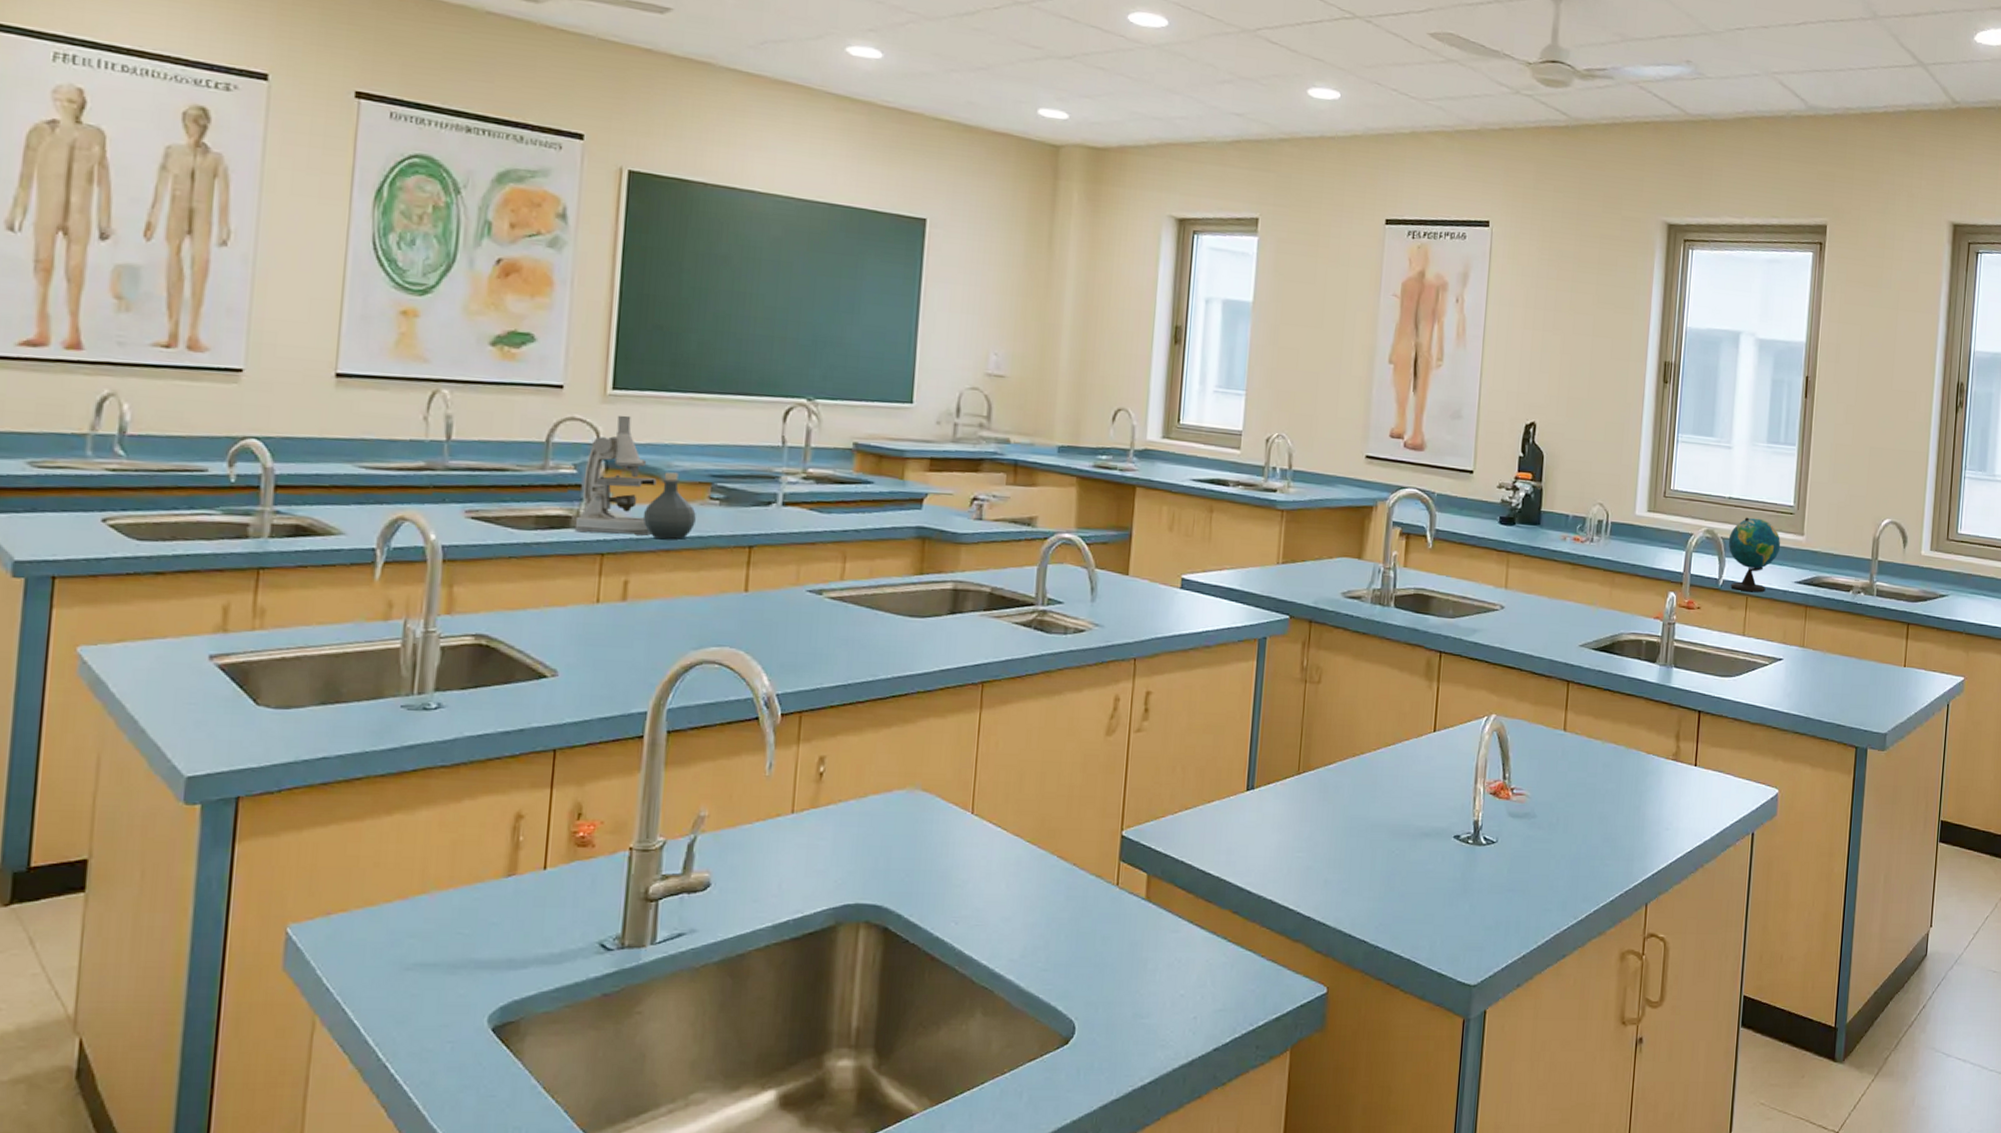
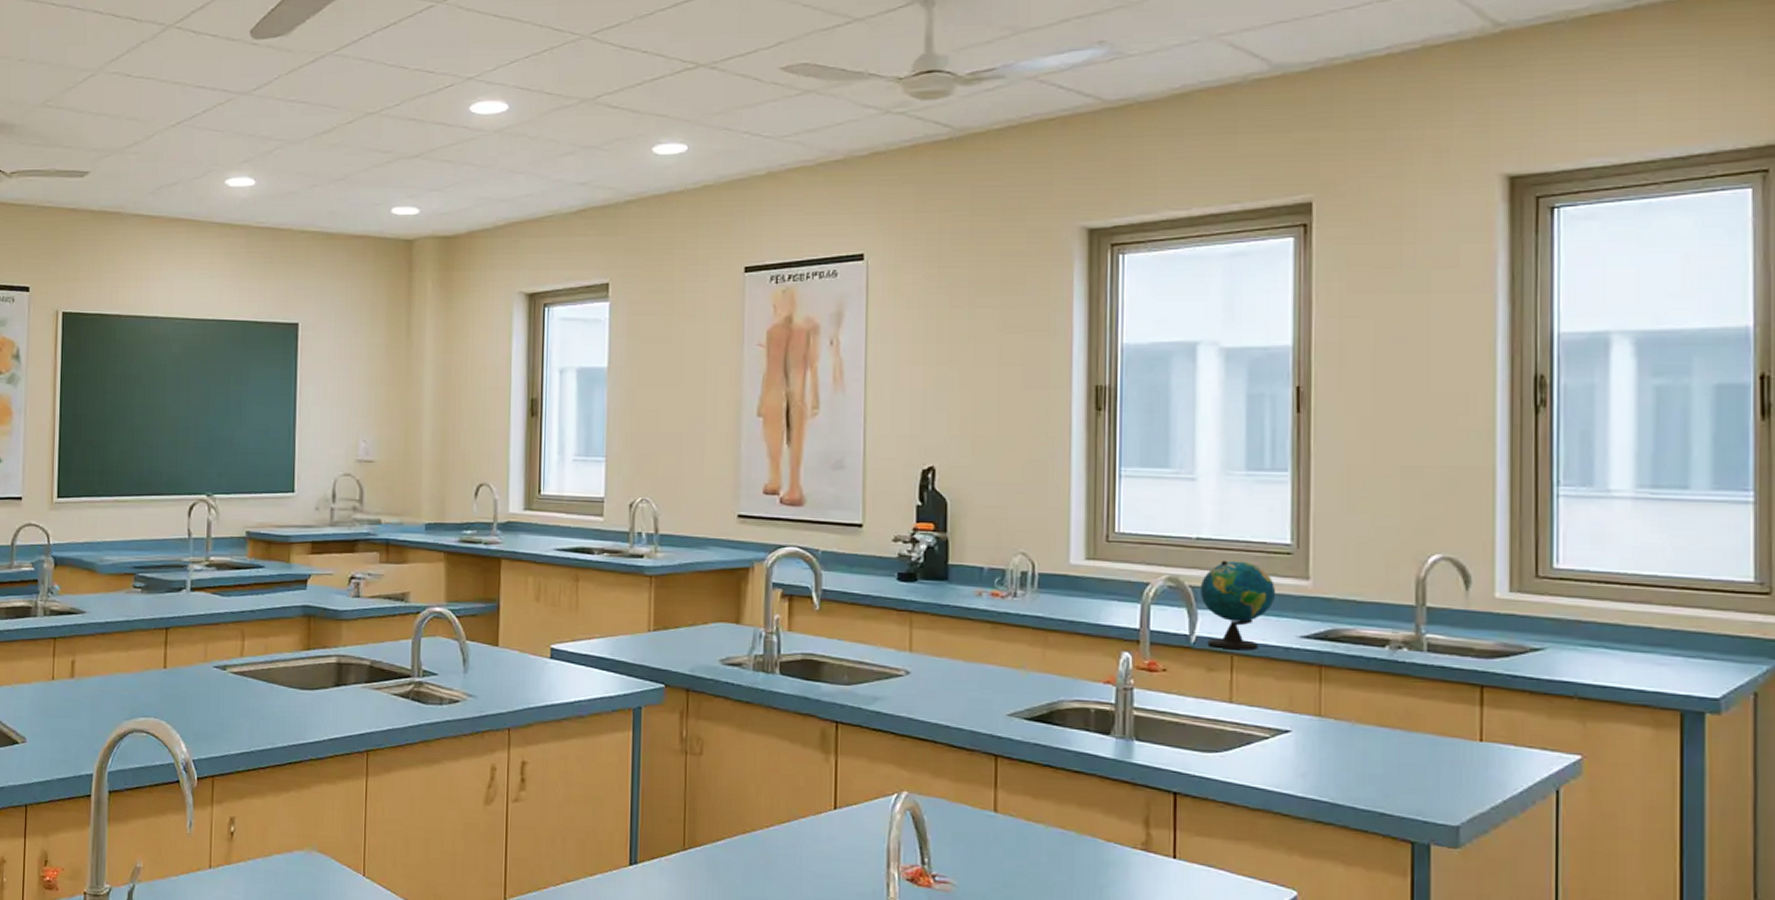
microscope: present [574,415,657,536] -> none [34,519,93,621]
flask: present [642,472,696,540] -> none [83,566,124,624]

